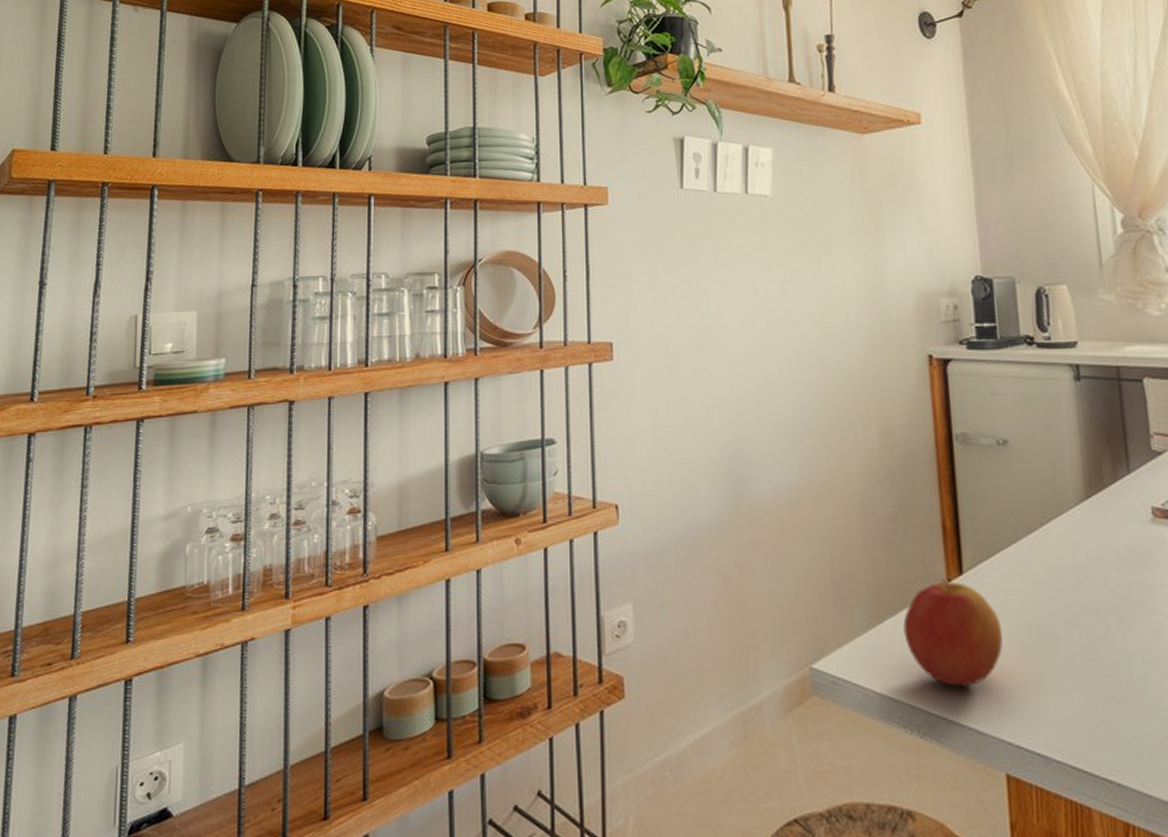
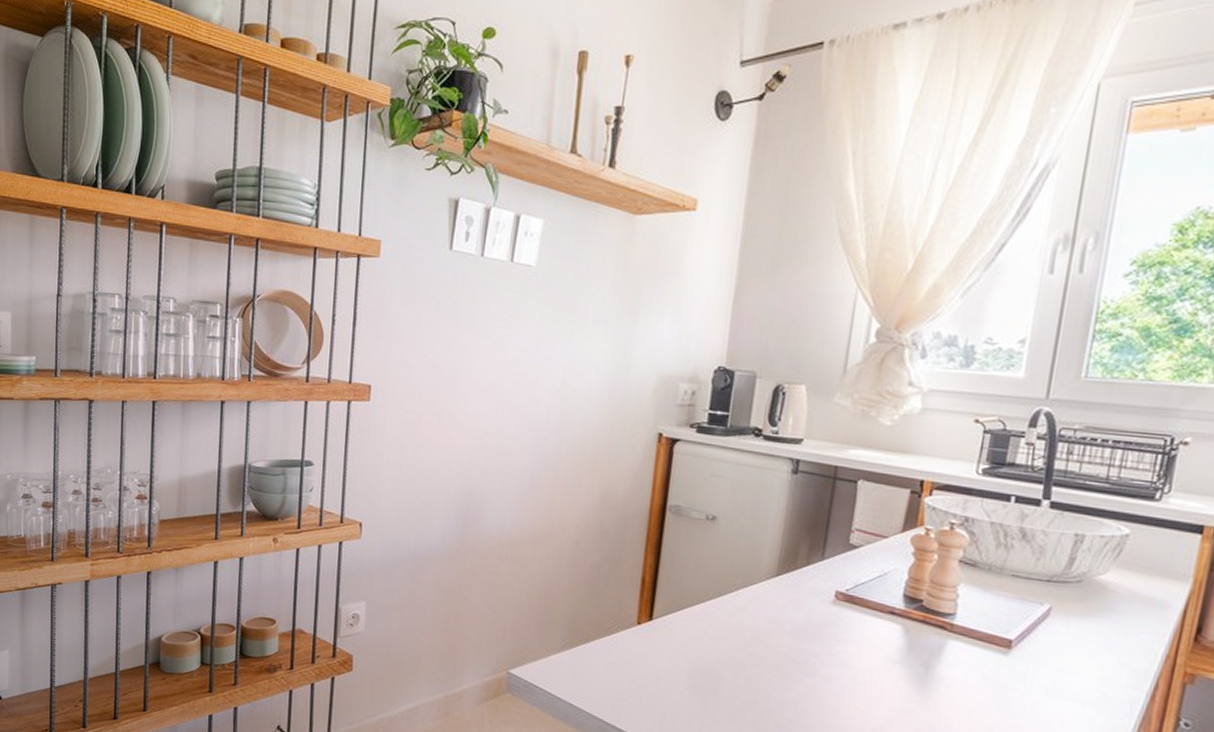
apple: present [903,579,1003,687] -> none [591,621,677,706]

